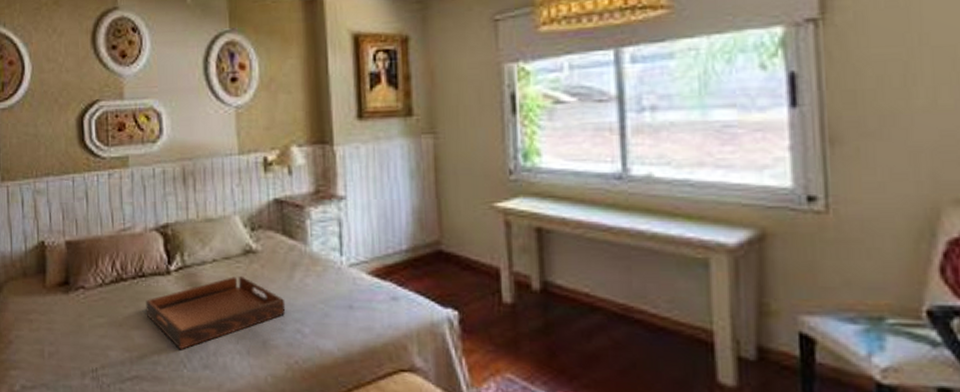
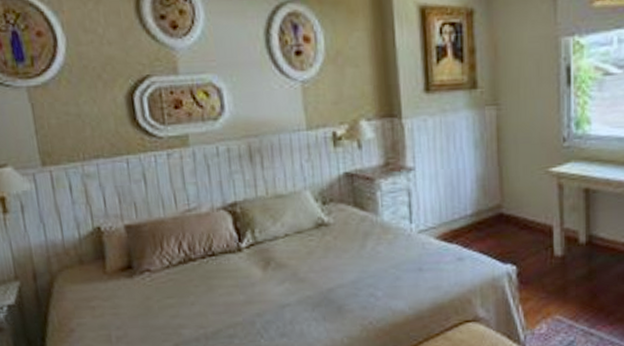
serving tray: present [145,275,286,350] -> none [217,248,359,322]

